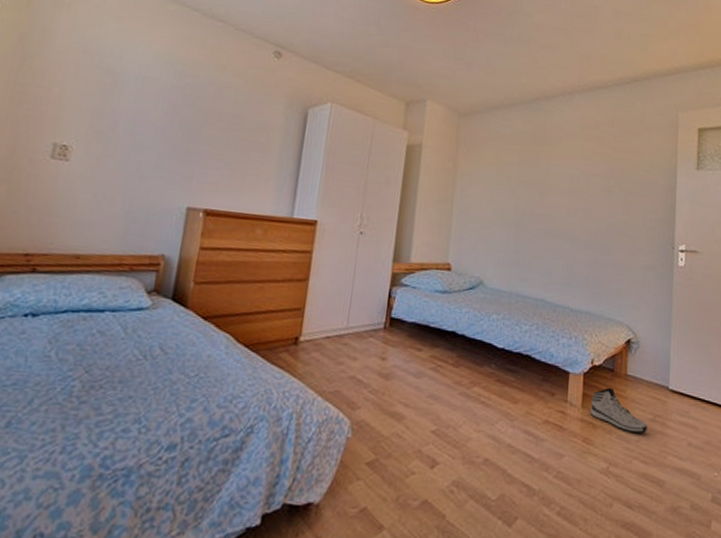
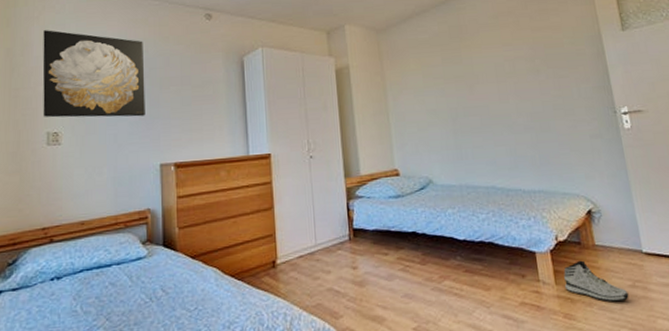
wall art: none [52,22,195,150] -> present [42,30,145,118]

